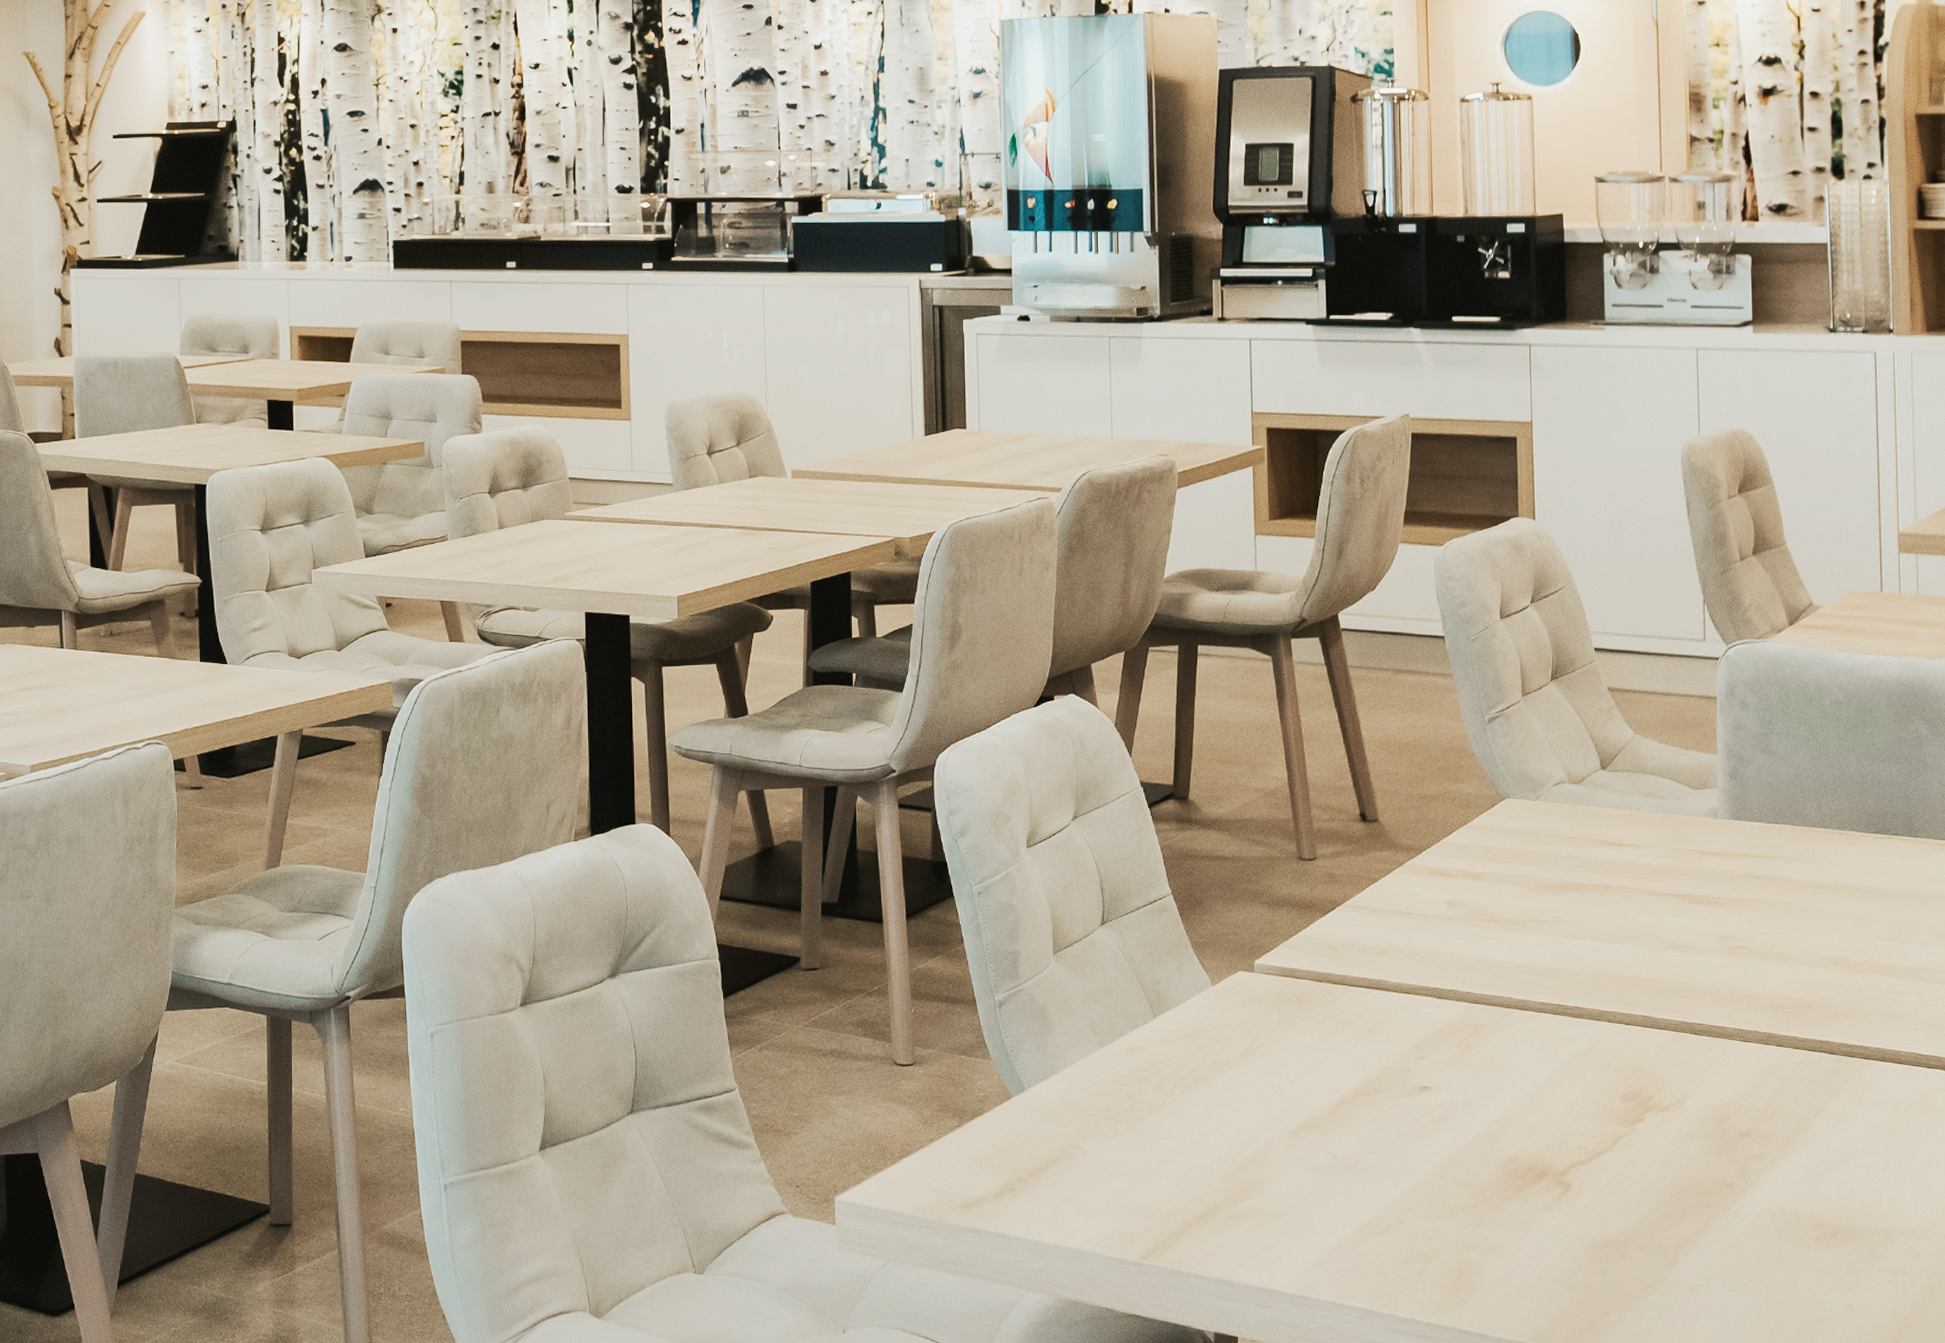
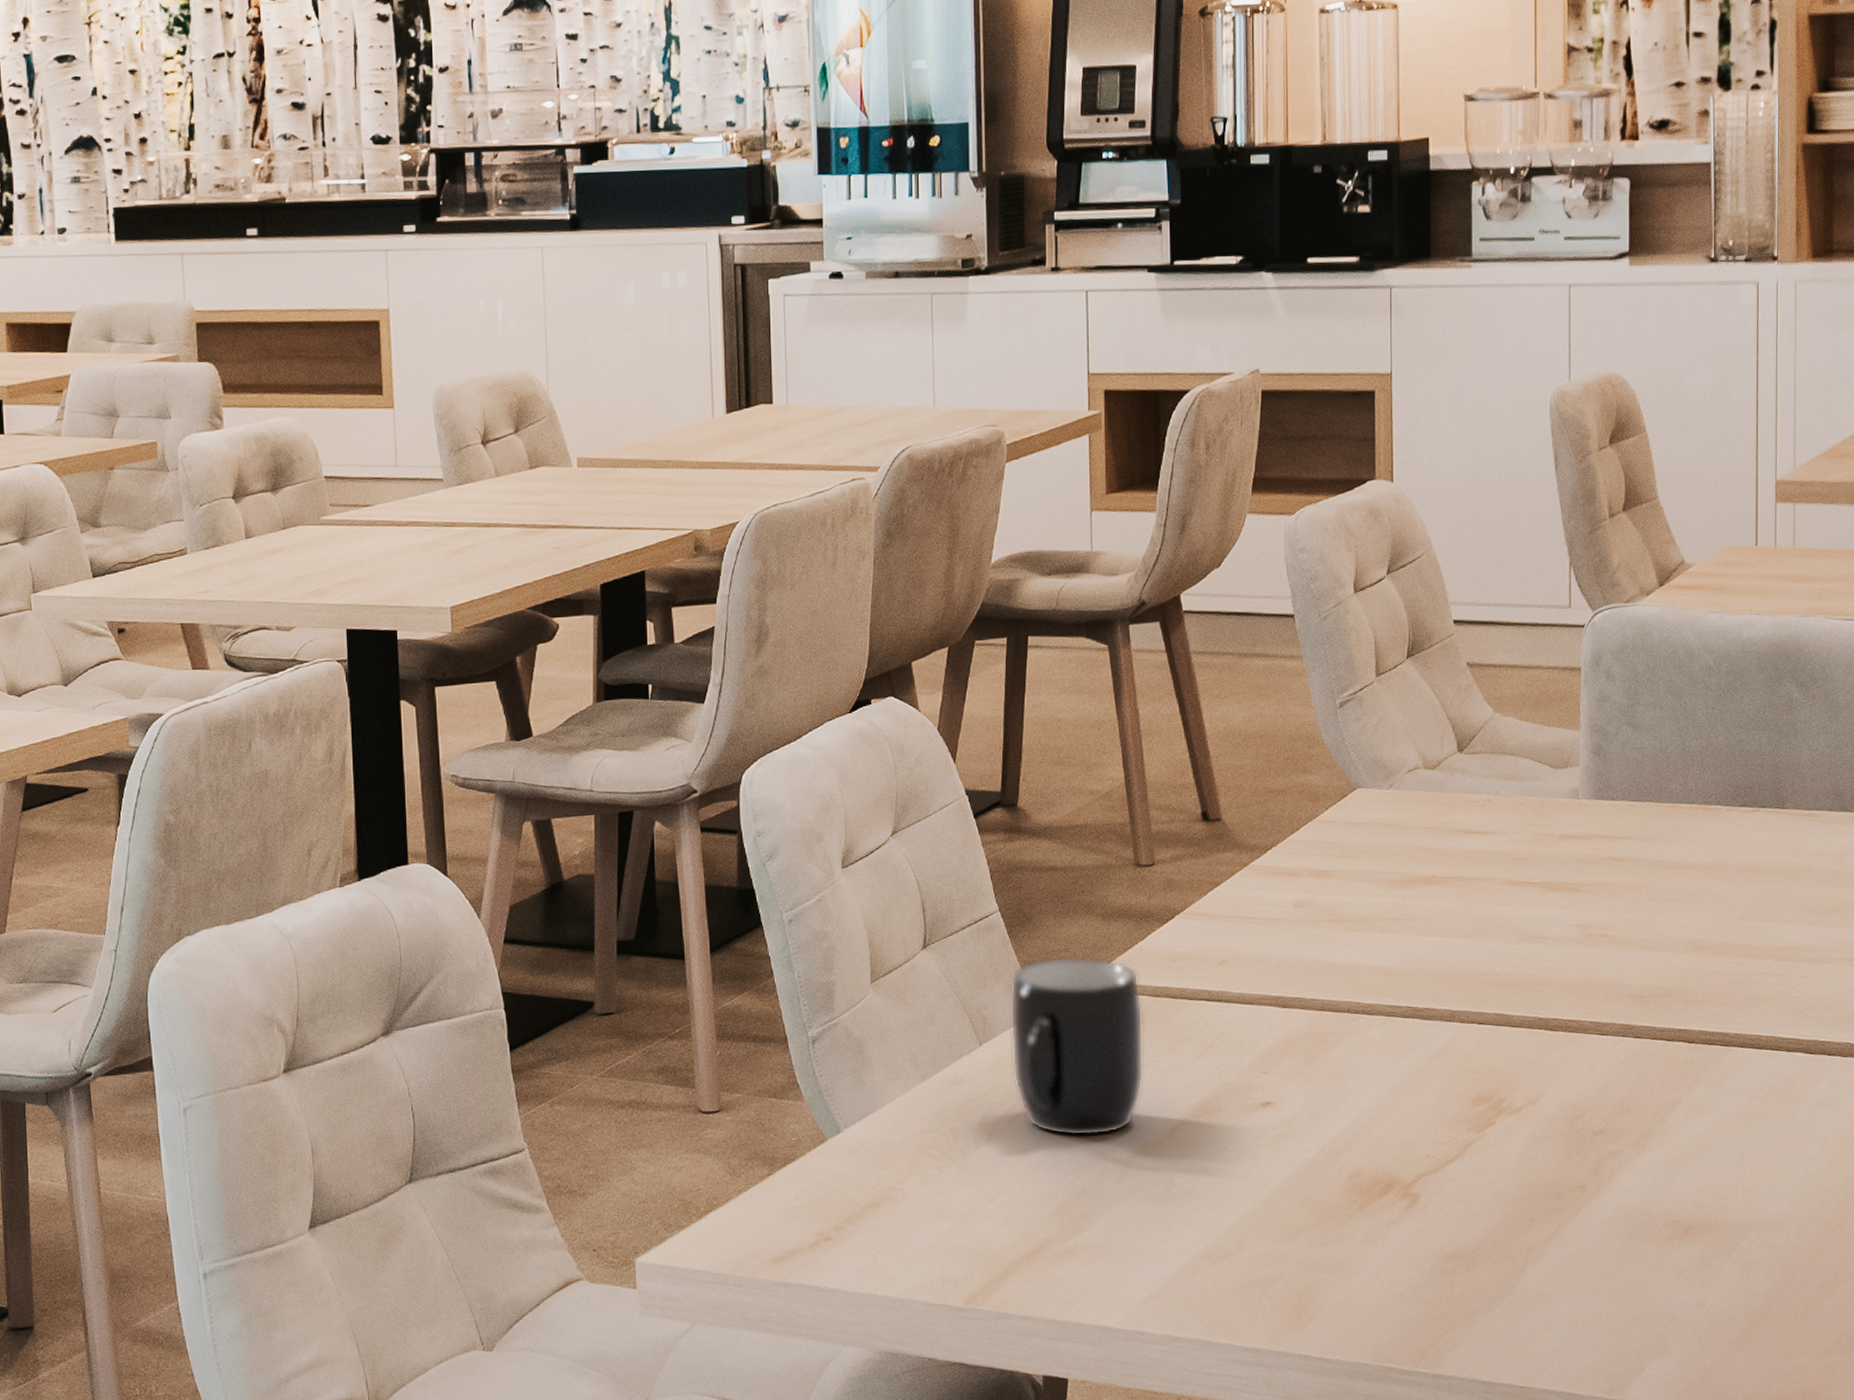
mug: none [1182,940,1308,1108] -> present [1010,956,1144,1137]

